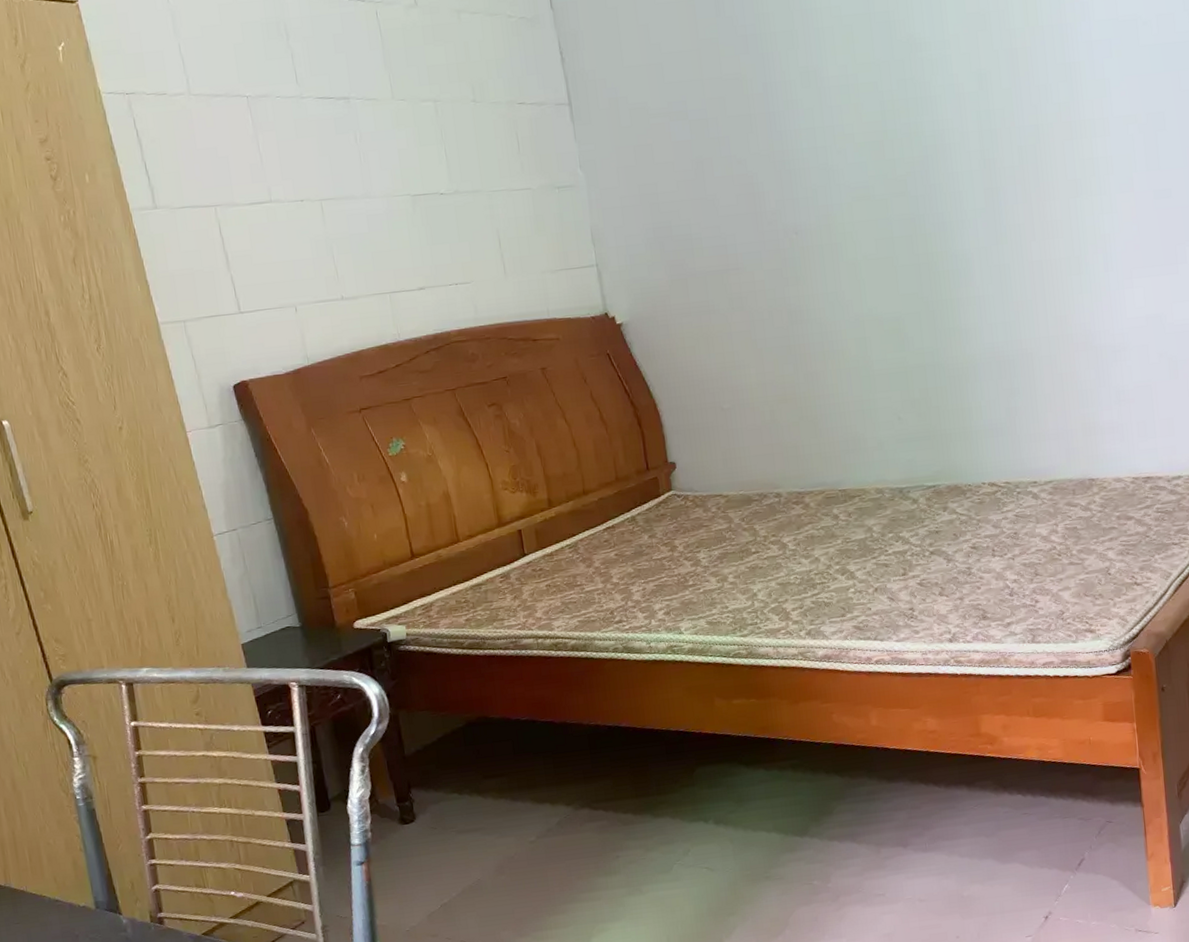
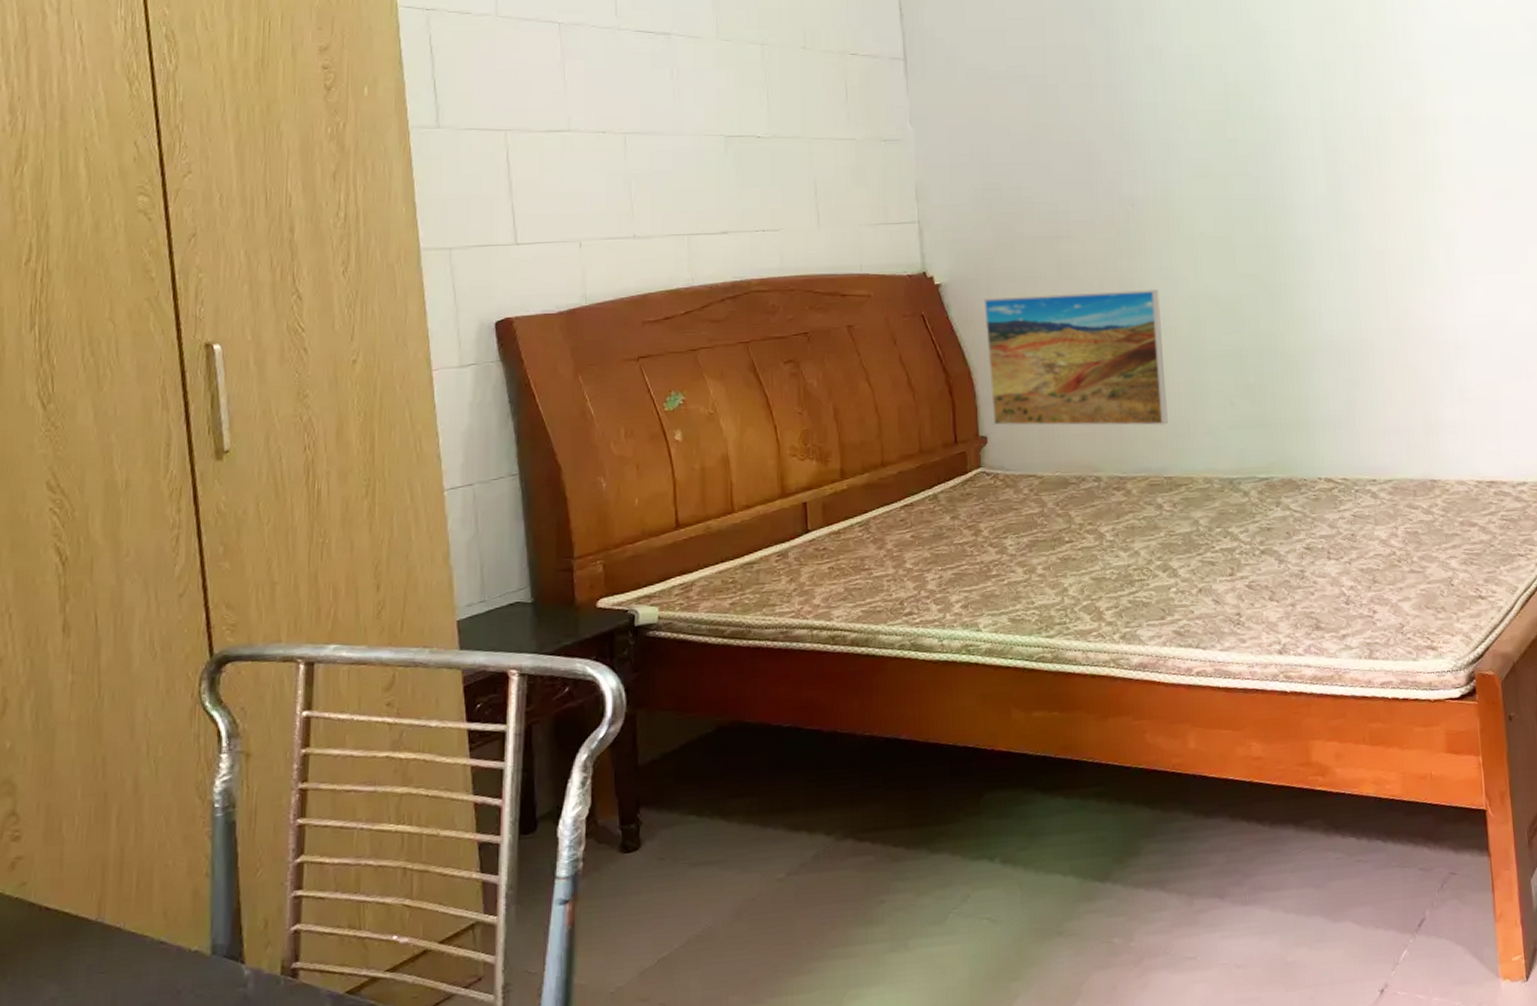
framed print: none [662,314,840,452] -> present [983,288,1168,426]

